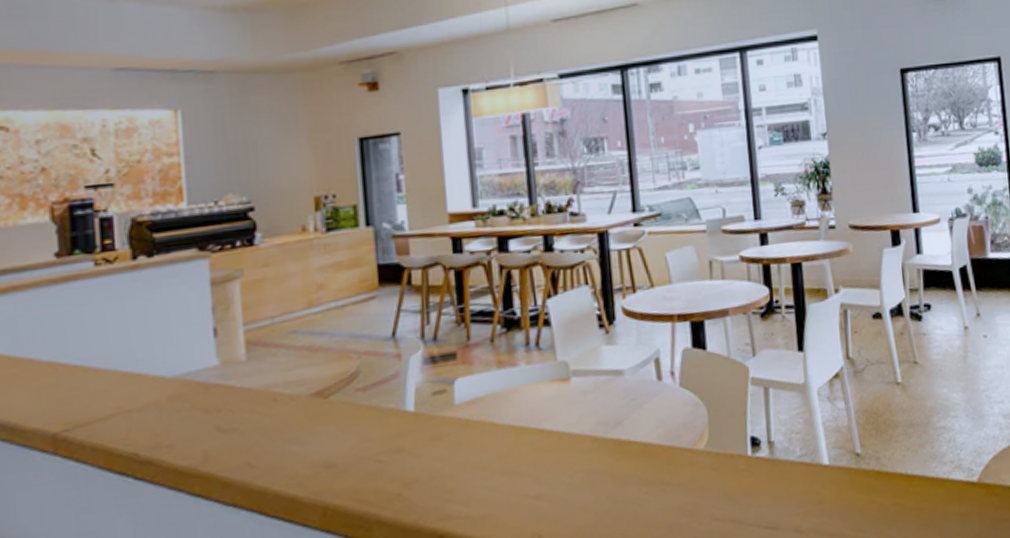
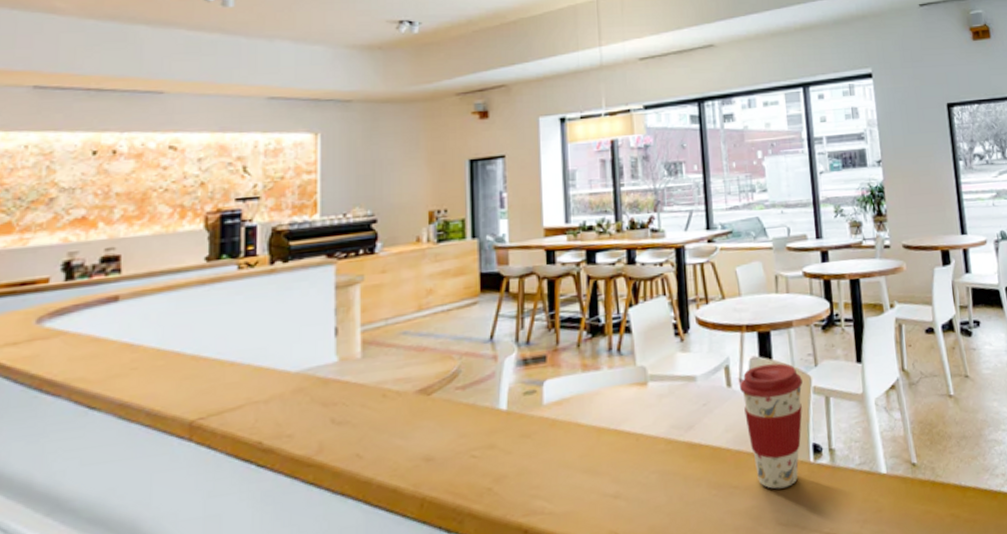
coffee cup: none [671,354,739,485] -> present [740,363,802,490]

